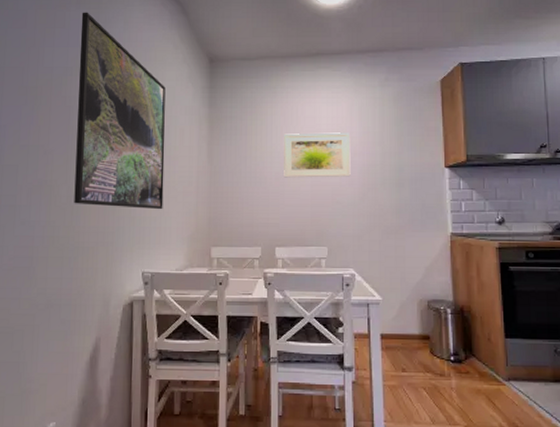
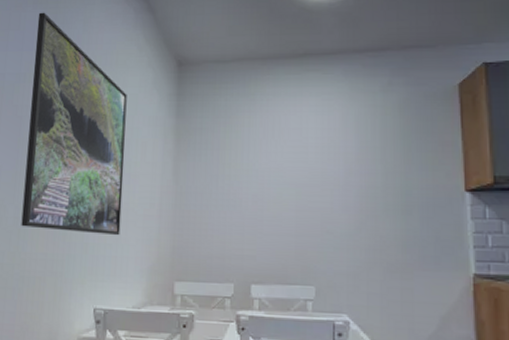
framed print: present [284,132,351,178] -> none [262,147,345,202]

